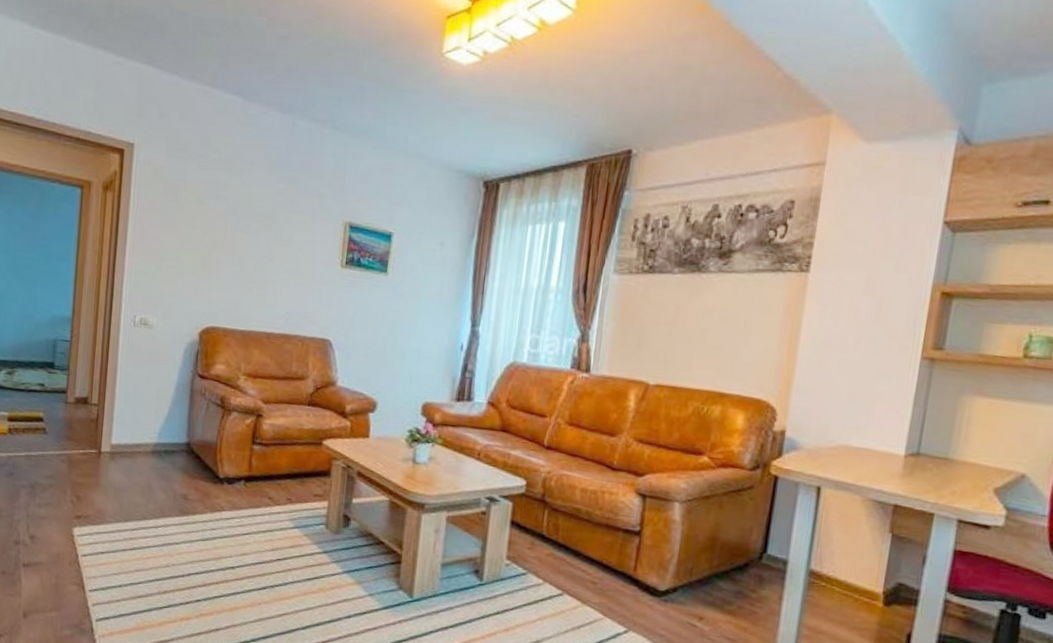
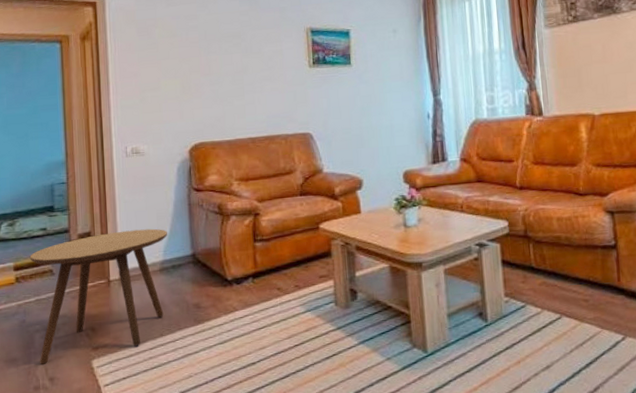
side table: none [22,402,165,524] -> present [29,228,167,365]

